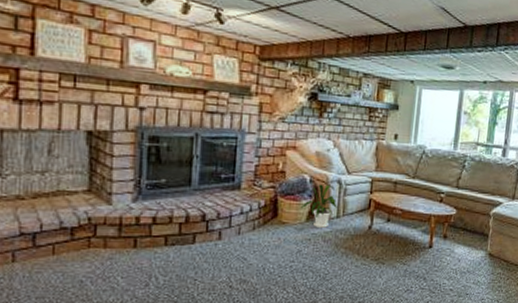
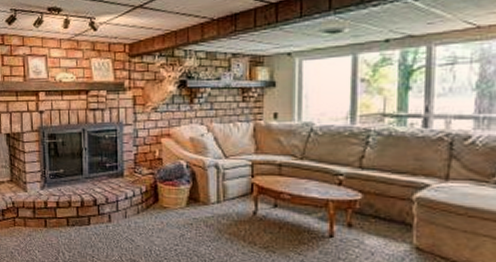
house plant: present [300,184,340,228] -> none [179,169,218,213]

